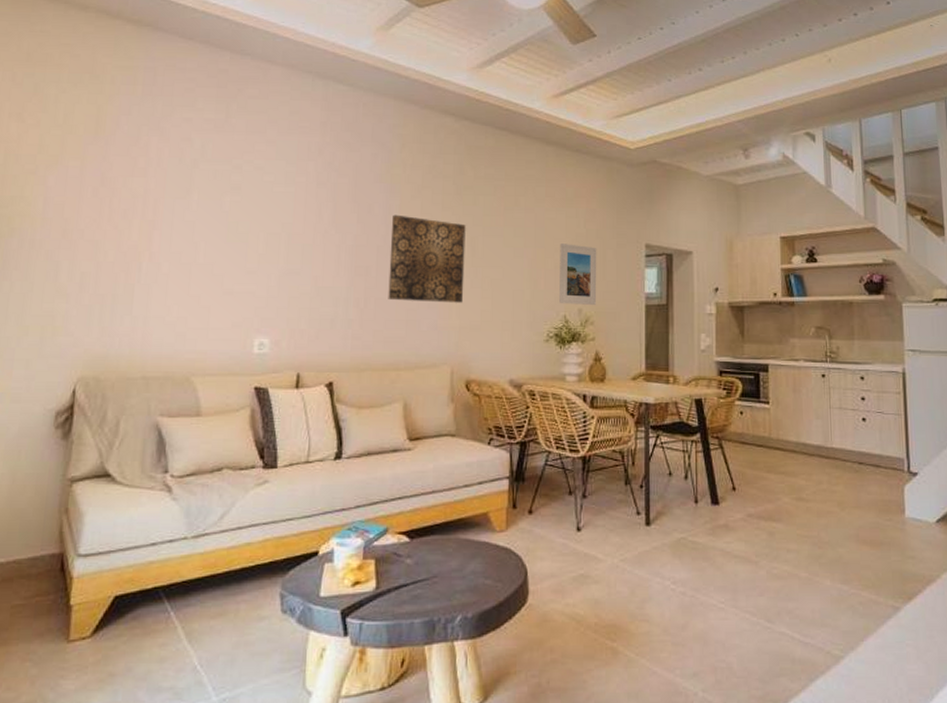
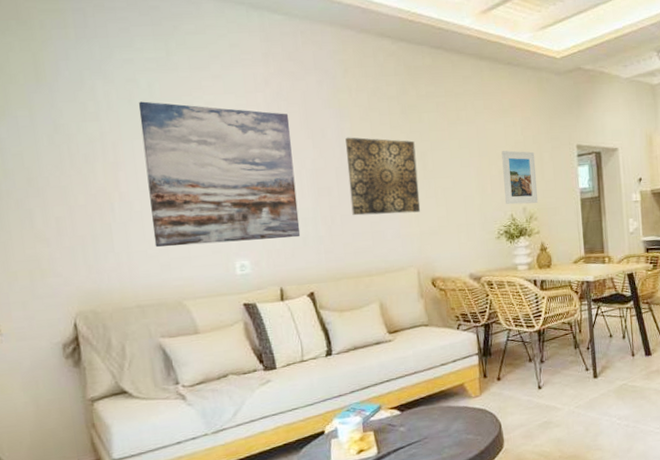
wall art: none [174,161,337,318] -> present [138,101,301,248]

